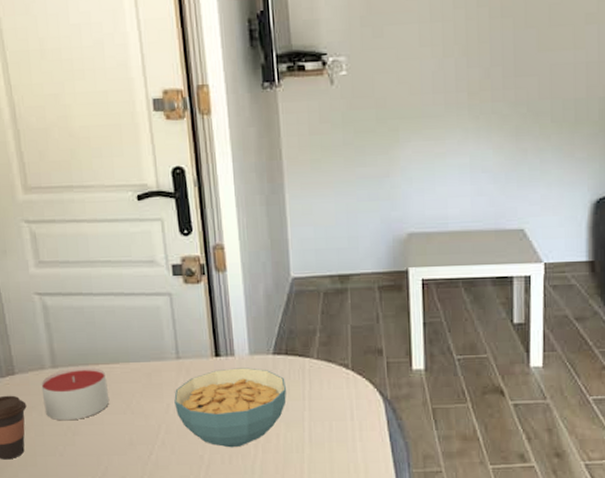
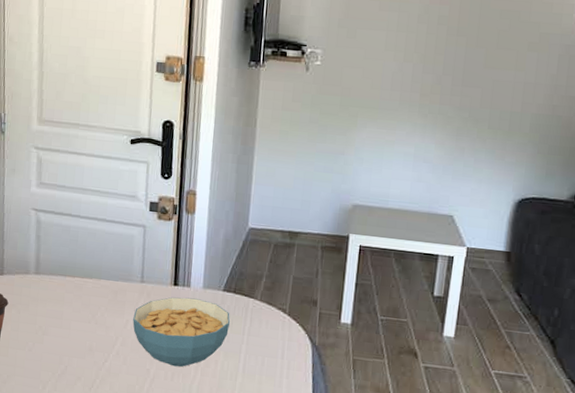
candle: present [41,366,110,421] -> none [23,276,80,322]

